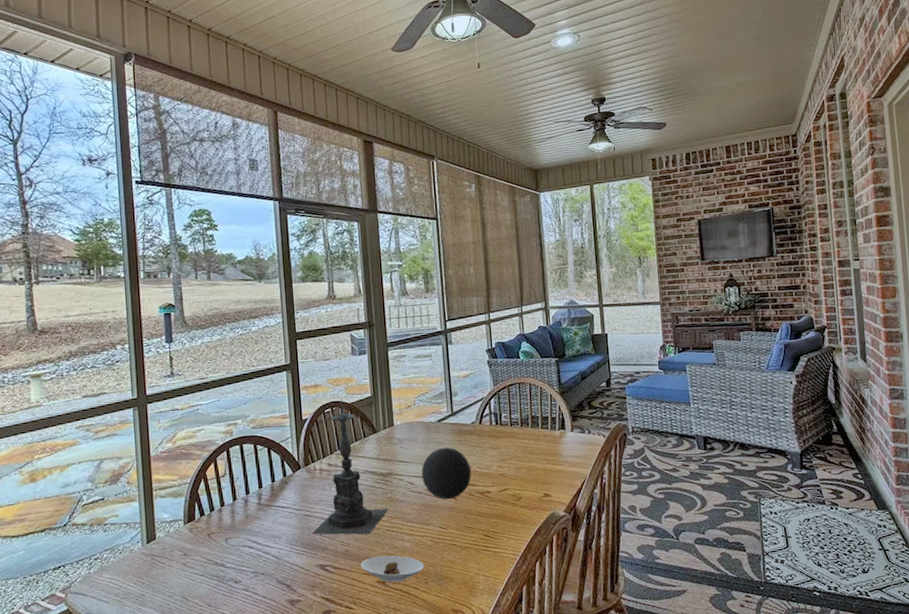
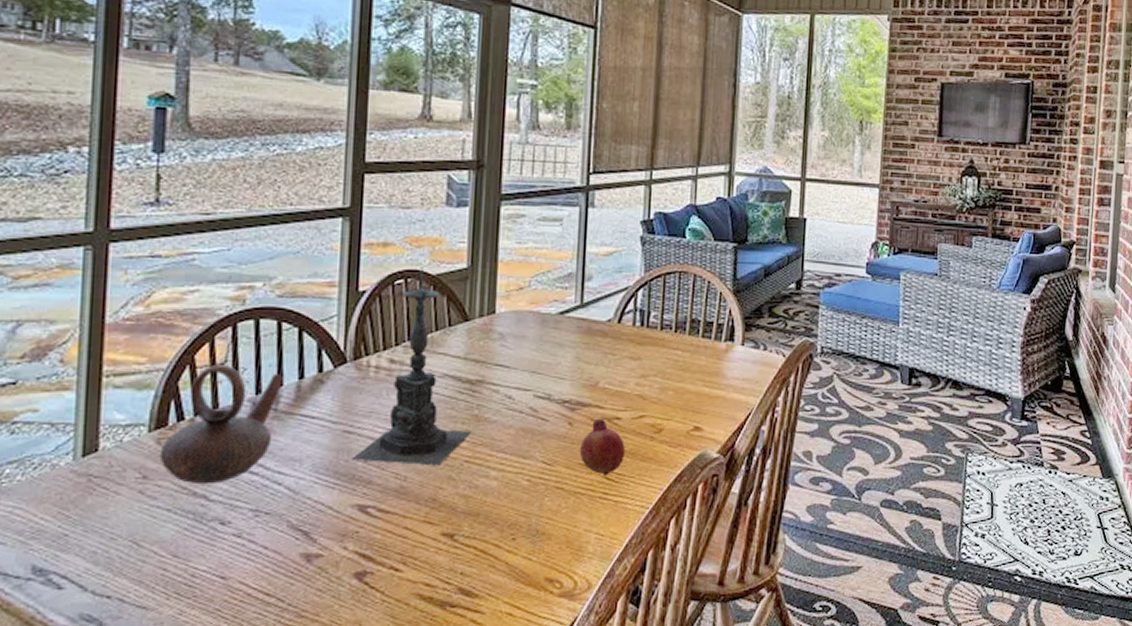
teapot: none [192,476,262,557] -> present [159,363,283,485]
saucer: present [360,555,424,583] -> none [419,497,513,536]
decorative ball: present [421,447,471,500] -> none [526,350,598,425]
fruit: none [464,493,497,534] -> present [579,418,626,475]

